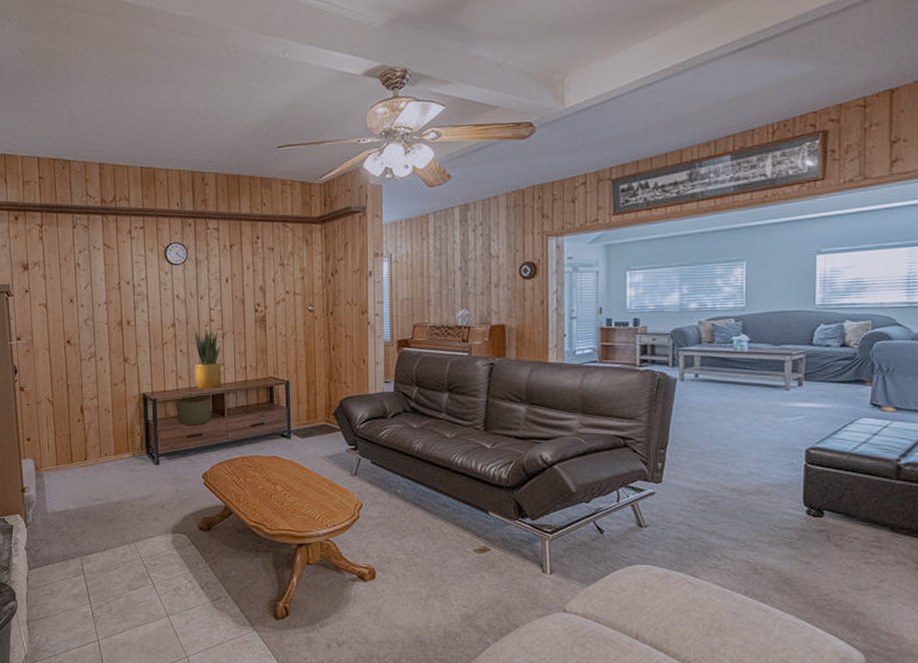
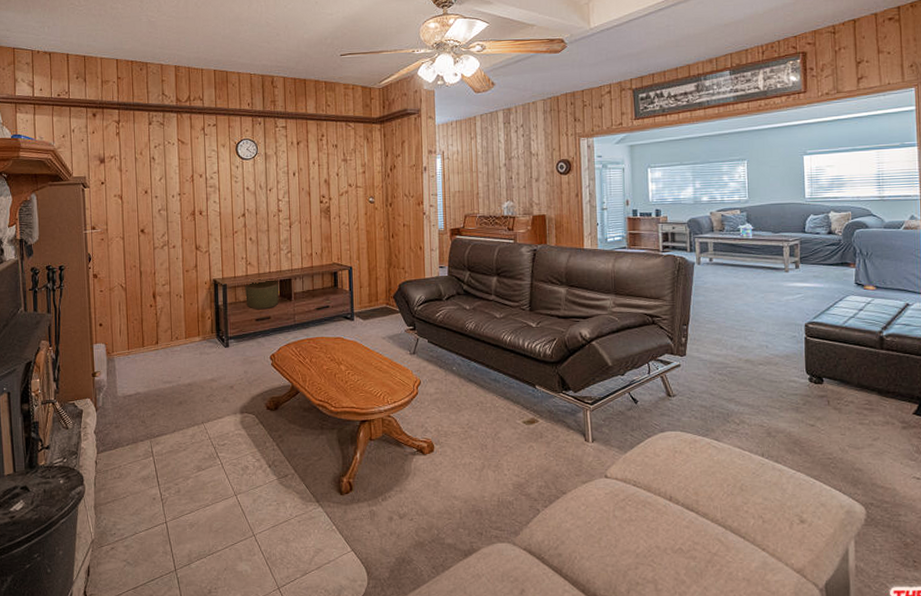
planter: present [192,328,222,389] -> none [261,218,289,275]

